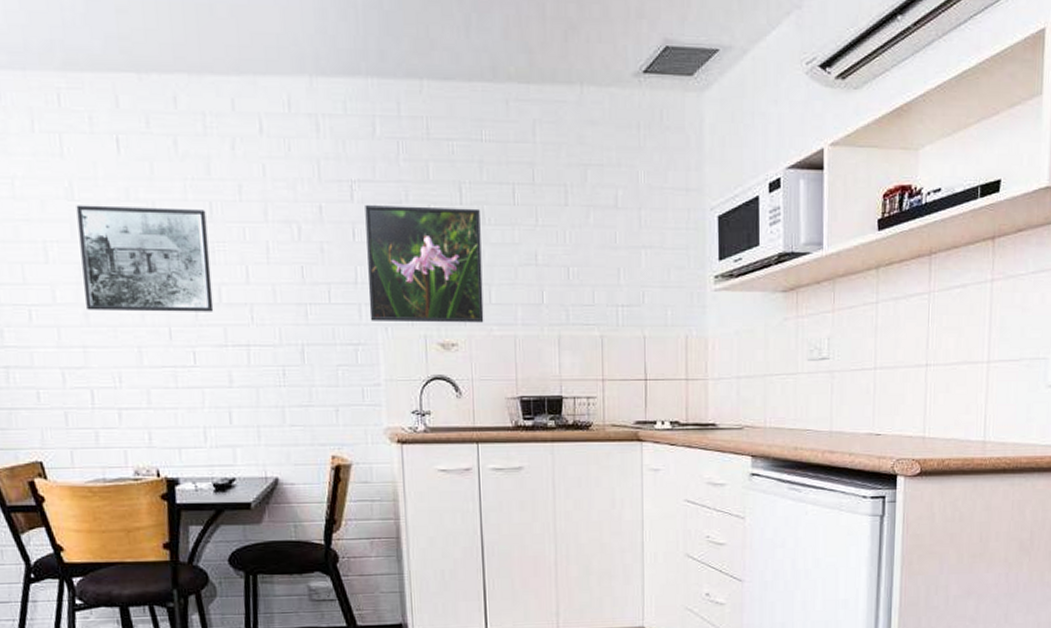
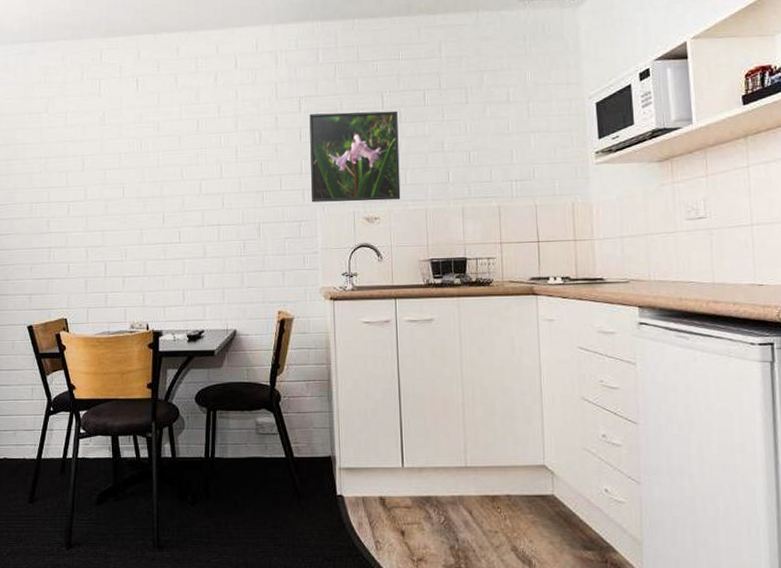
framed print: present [76,205,214,312] -> none [106,126,196,204]

